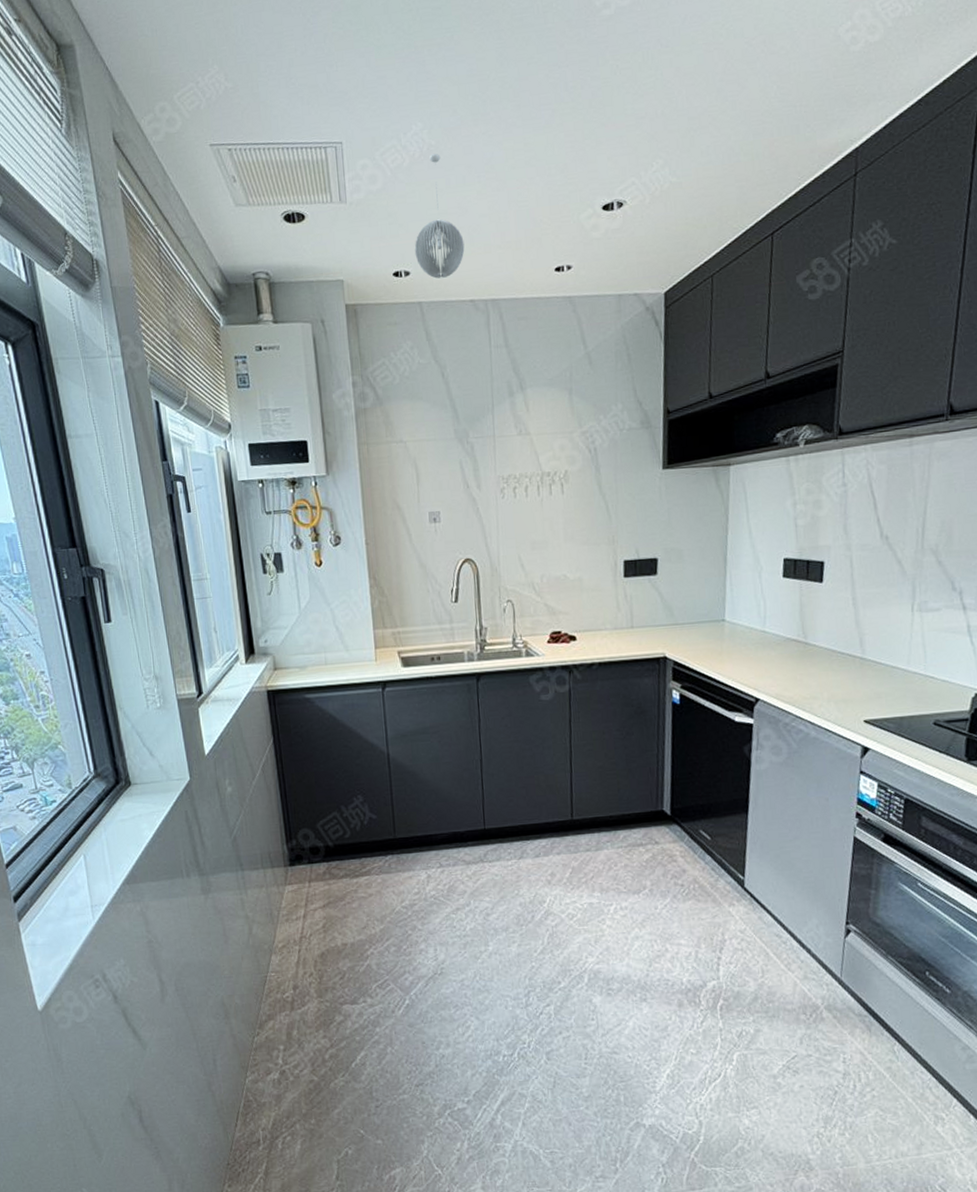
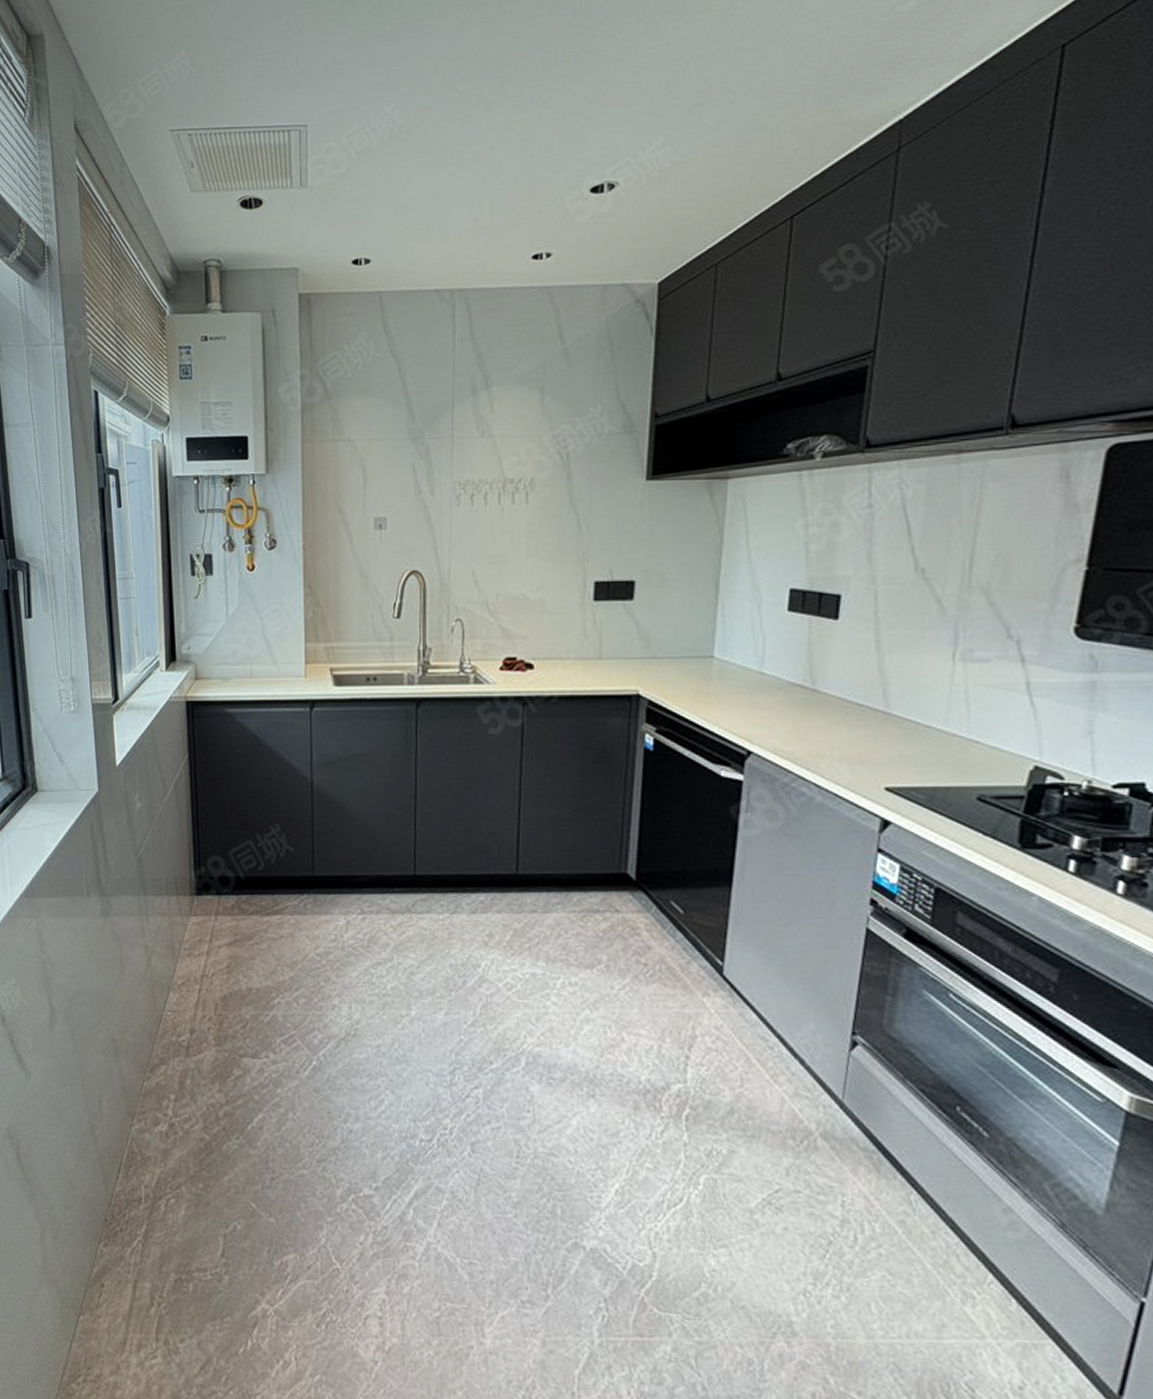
pendant light: present [414,154,465,279] -> none [377,135,432,267]

